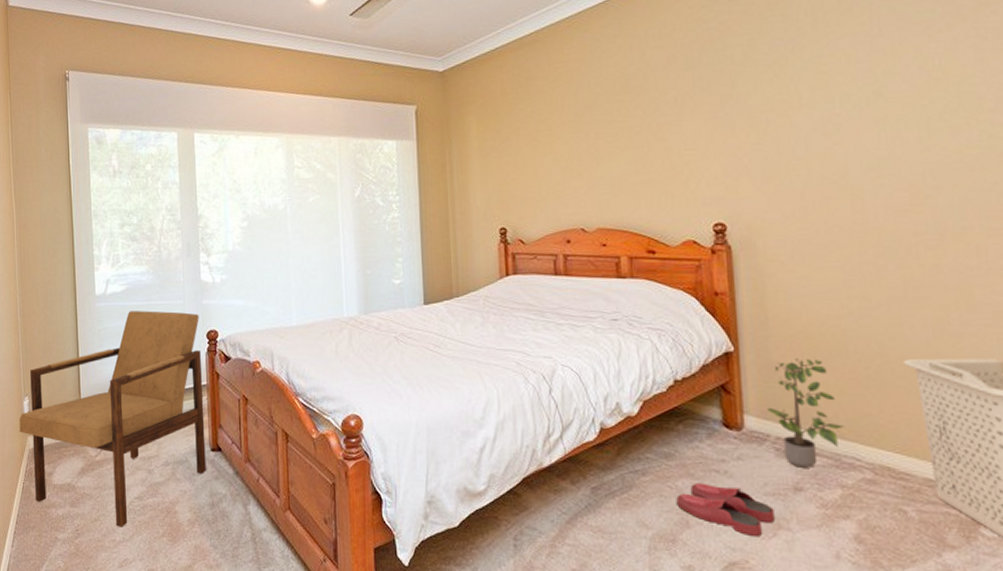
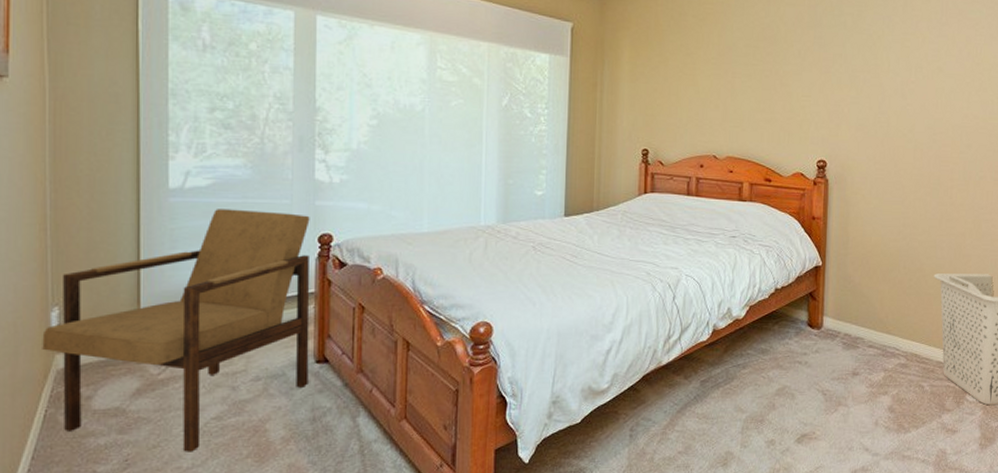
slippers: present [676,482,775,536] -> none [767,372,837,412]
potted plant: present [768,358,844,468] -> none [841,272,891,357]

